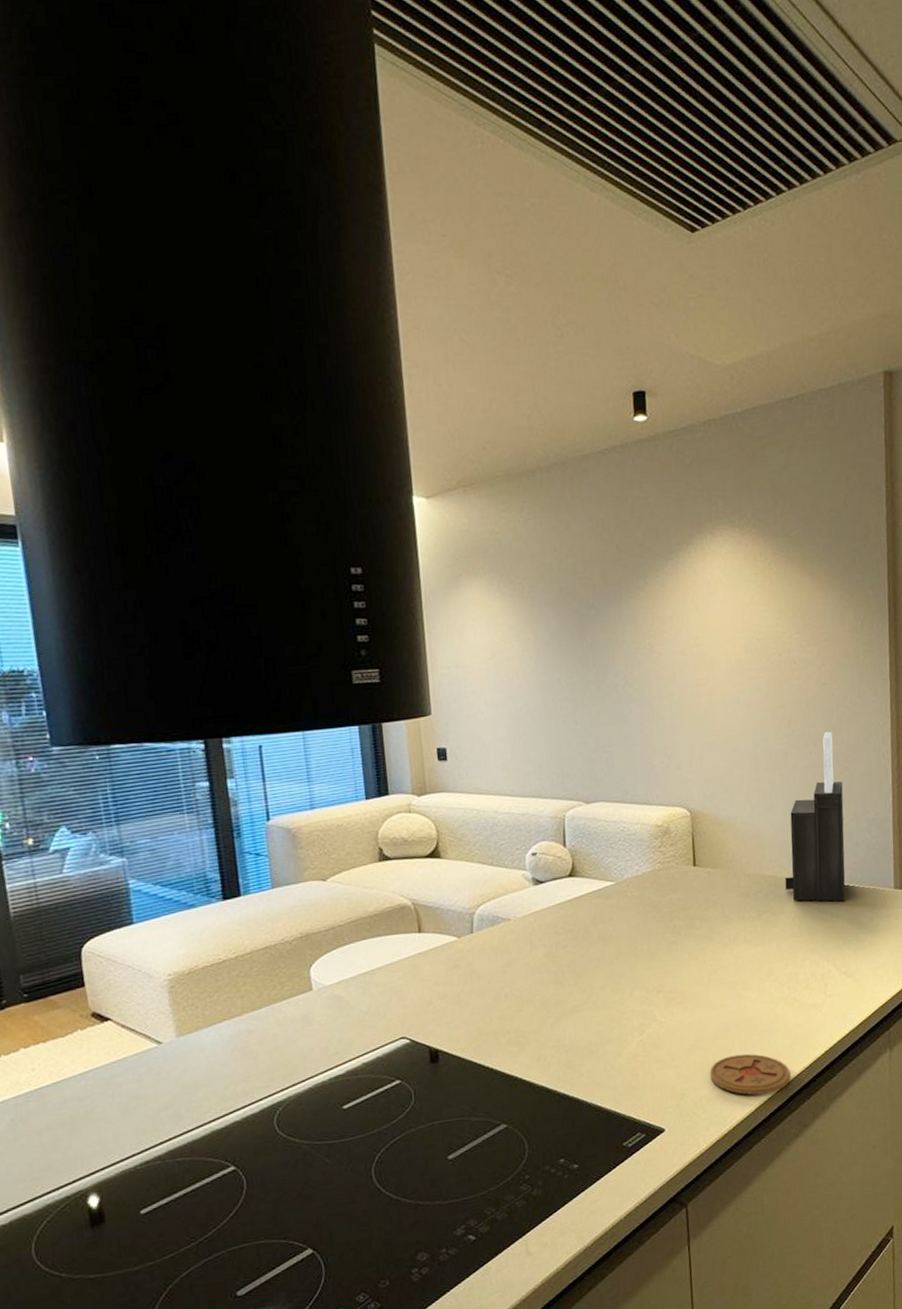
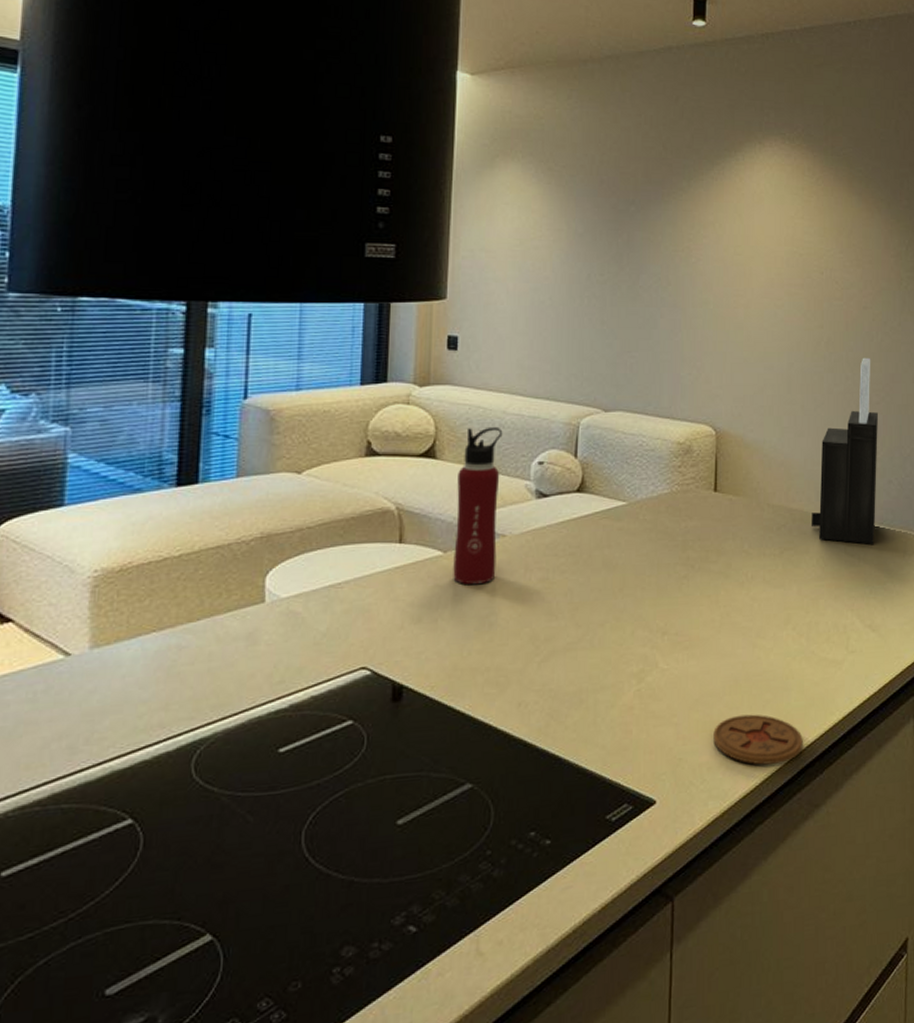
water bottle: none [461,825,506,964] -> present [453,426,503,585]

